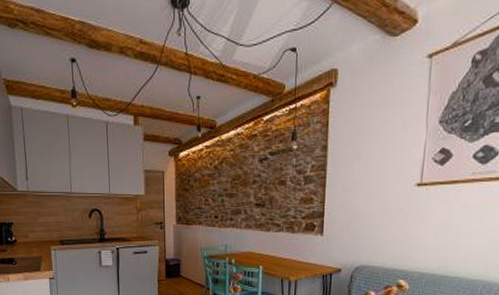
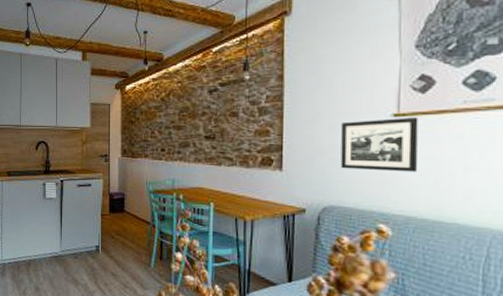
picture frame: none [371,187,437,235] -> present [340,118,419,172]

